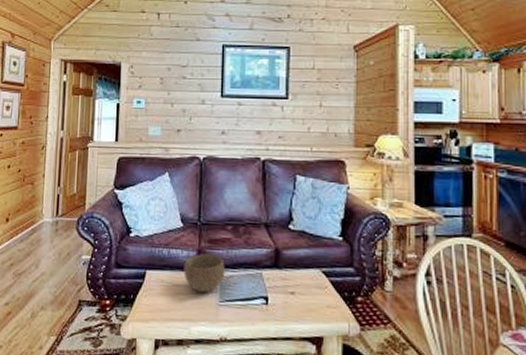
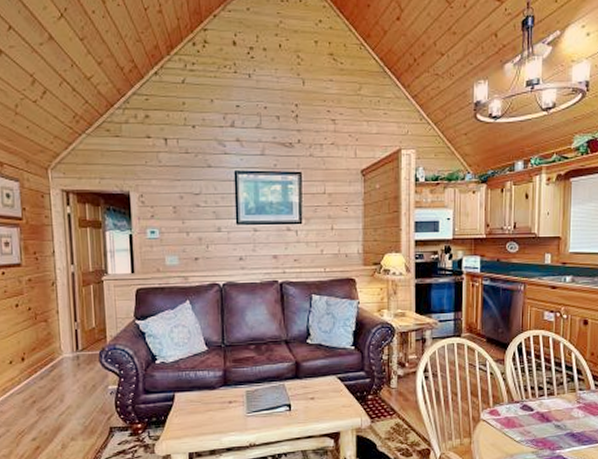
bowl: present [183,254,225,293] -> none [211,372,250,407]

